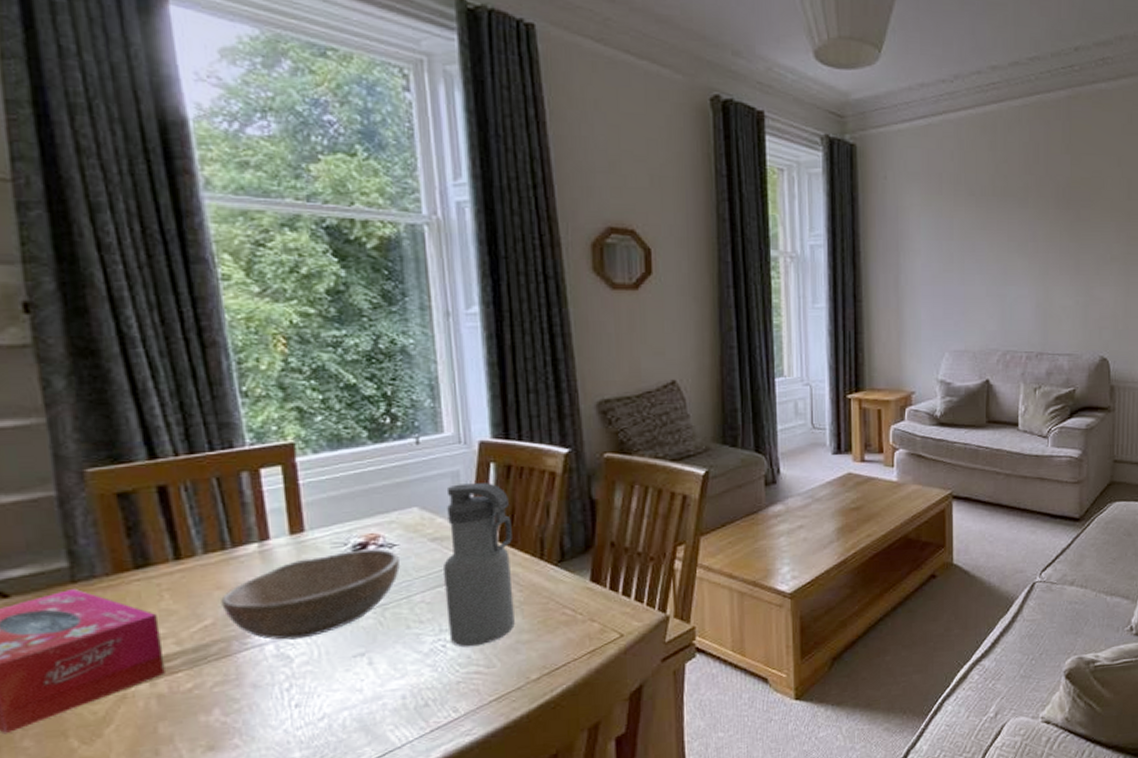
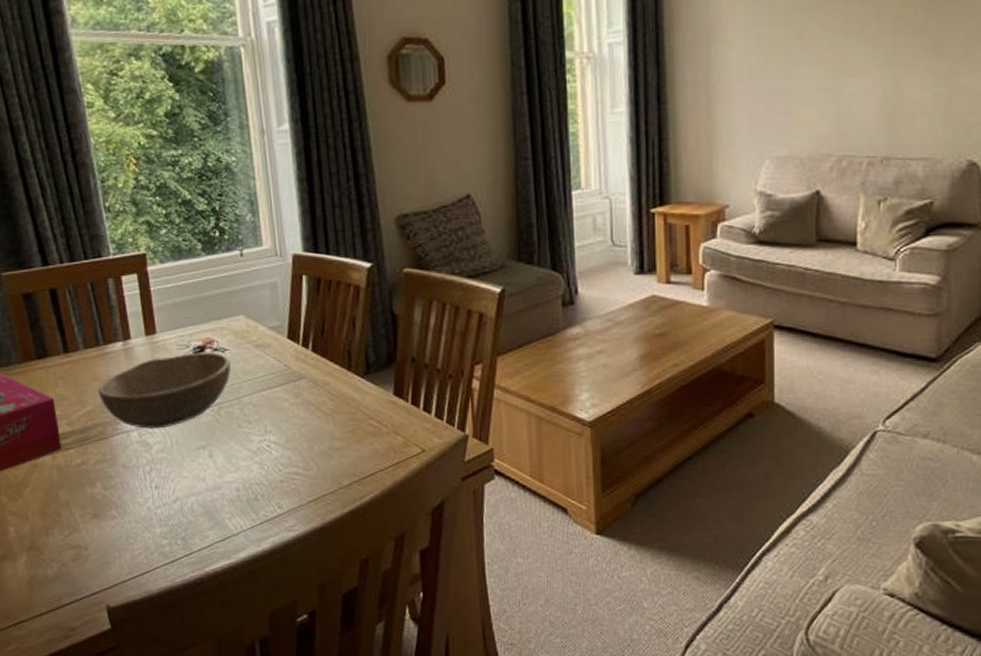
water bottle: present [444,483,515,647] -> none [266,294,328,449]

